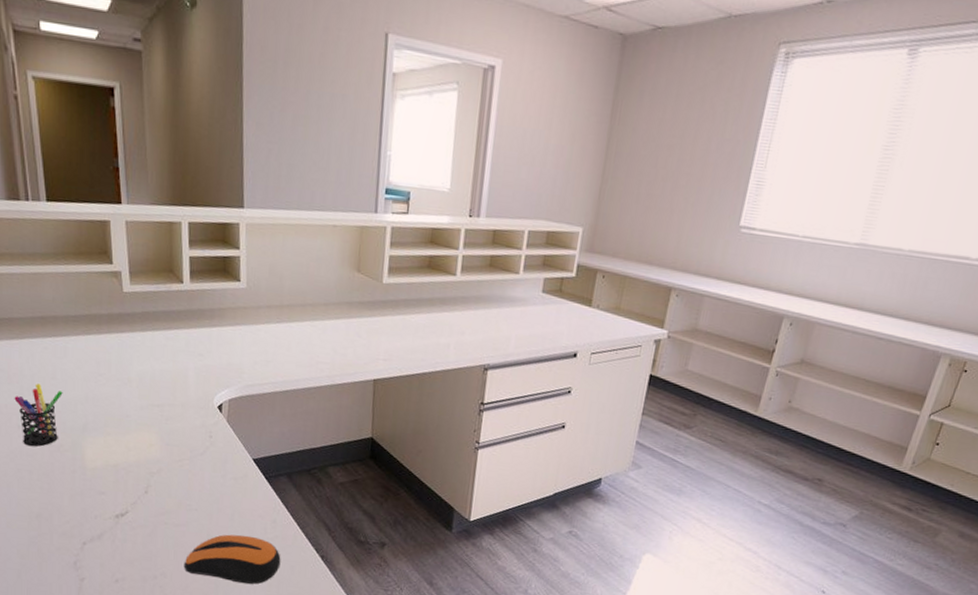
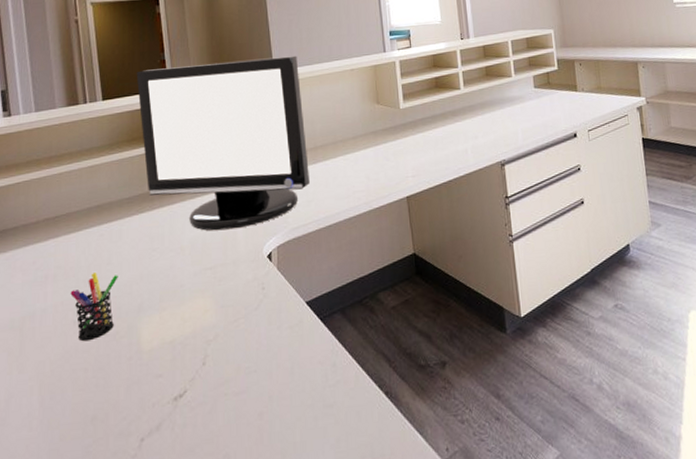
monitor: none [85,175,273,373] -> present [136,55,310,231]
computer mouse: present [183,534,281,584] -> none [247,387,346,448]

